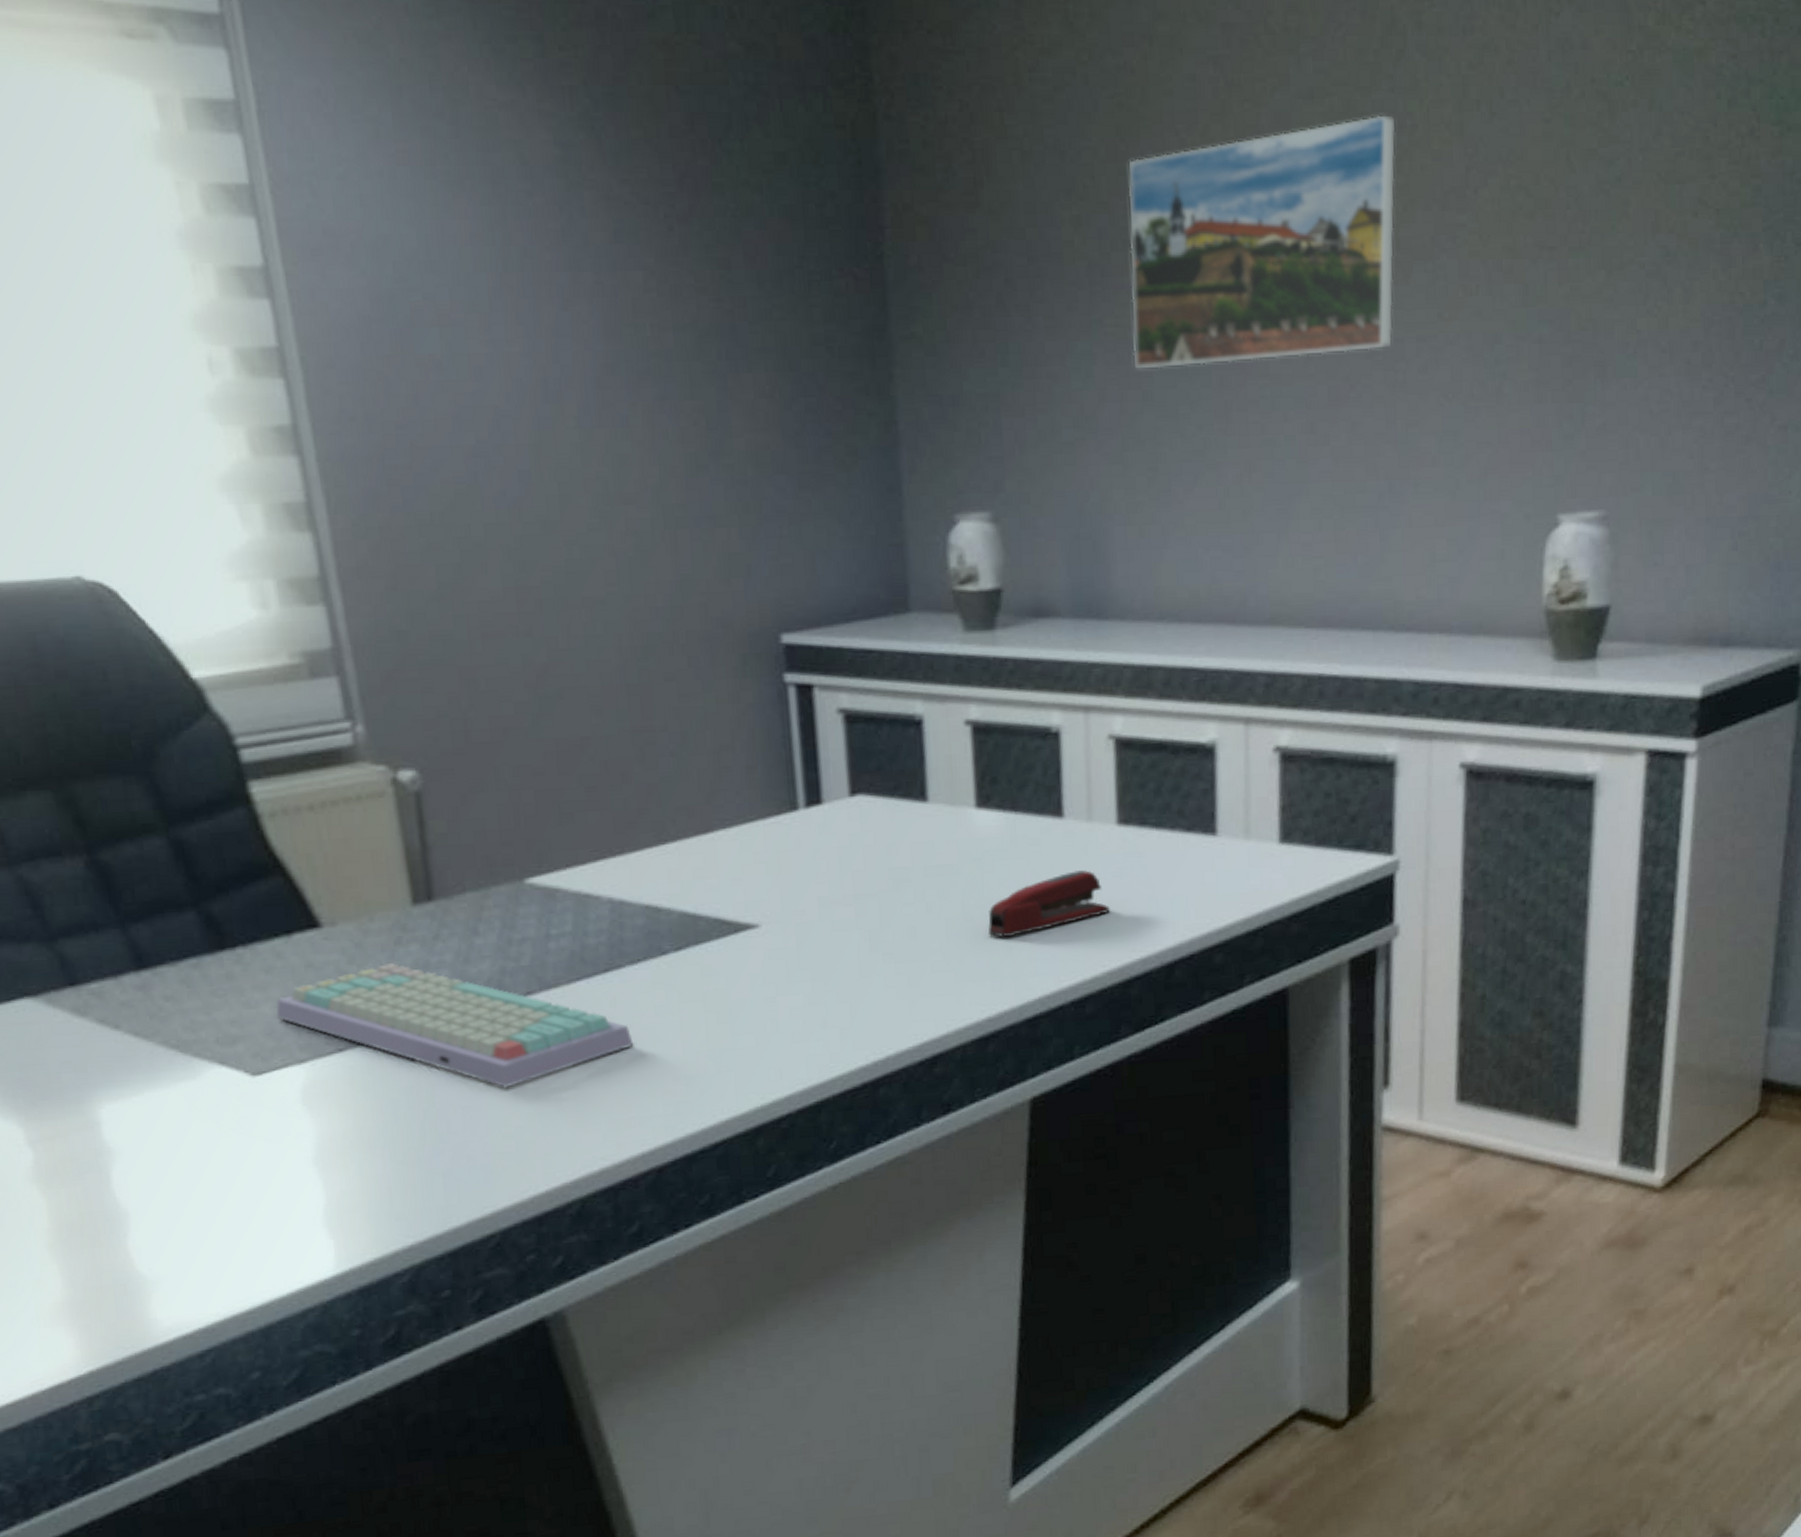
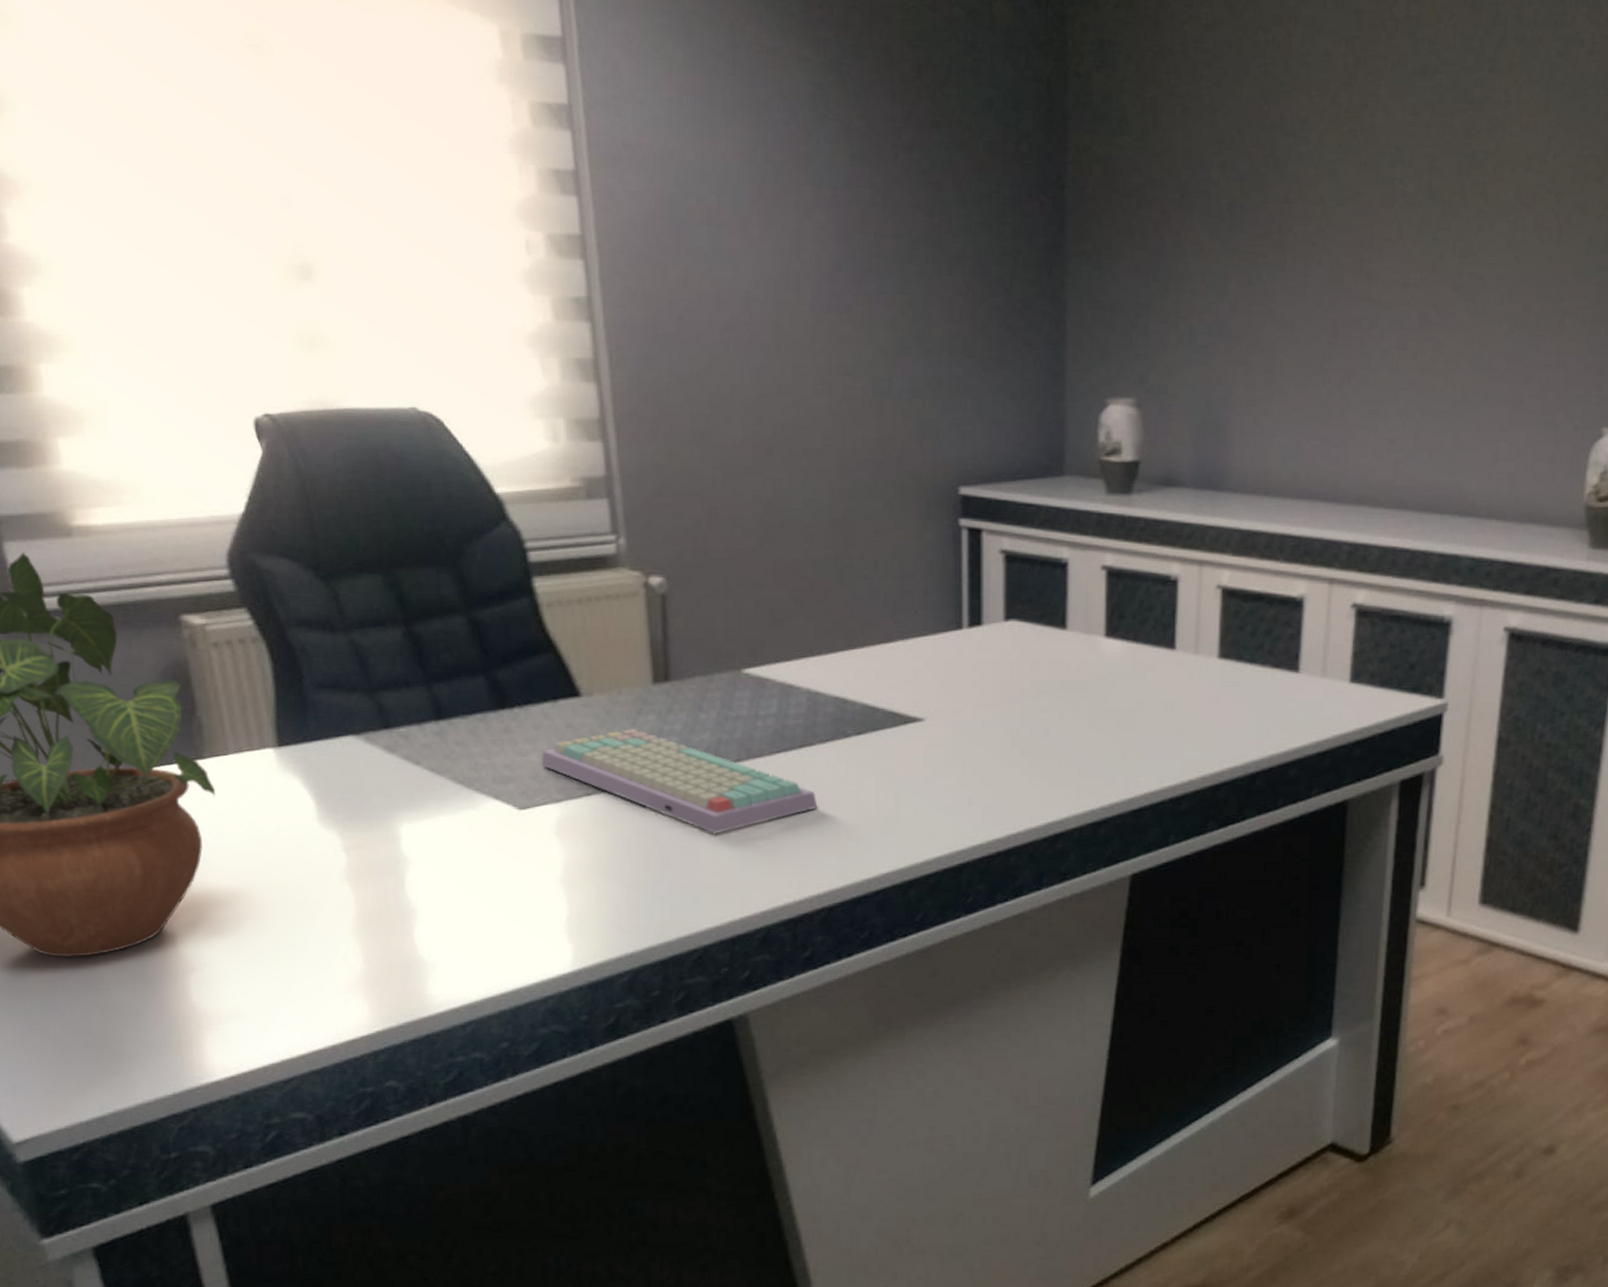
stapler: present [987,870,1110,938] -> none [1107,693,1207,744]
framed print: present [1128,115,1396,369] -> none [1261,91,1492,290]

